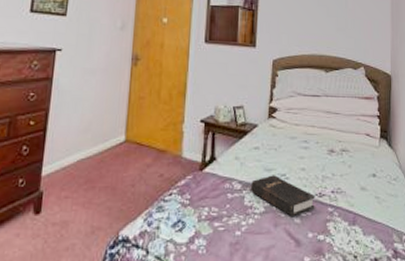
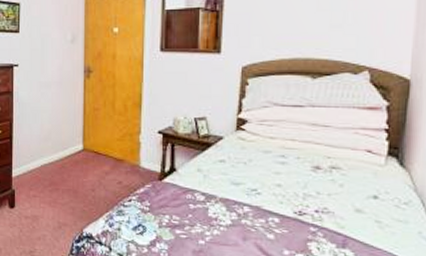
hardback book: present [251,175,315,218] -> none [216,189,294,233]

